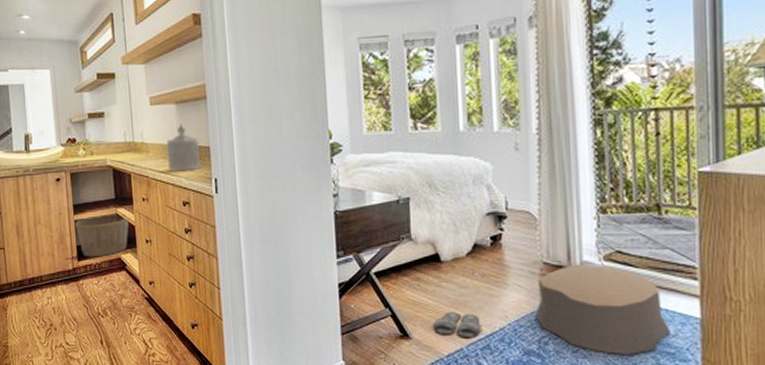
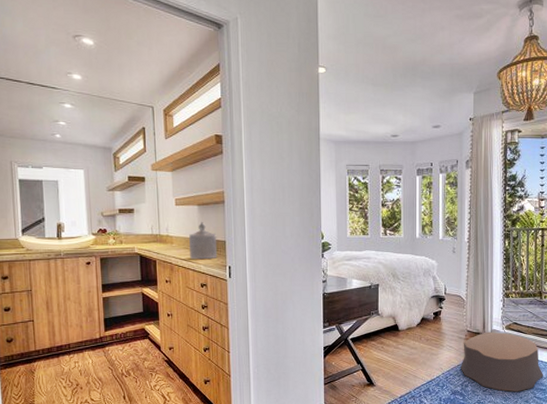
basket: present [74,214,130,258] -> none [102,293,153,328]
slippers: present [434,312,483,339] -> none [392,366,425,384]

